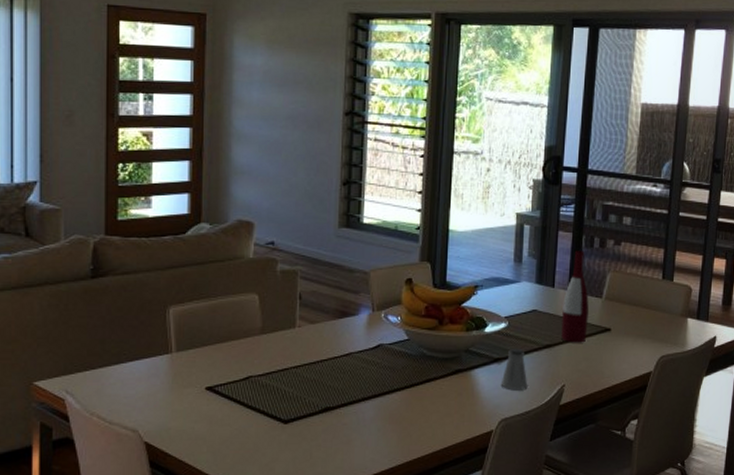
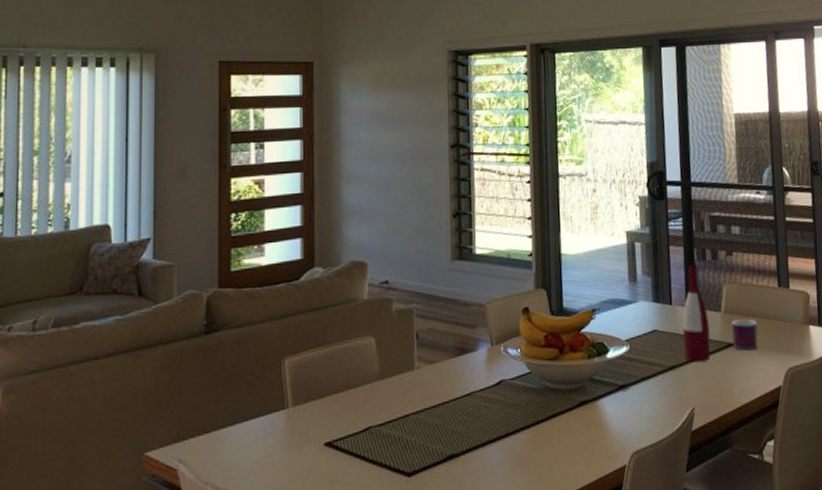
saltshaker: present [500,348,528,389] -> none [628,372,657,418]
mug: none [609,305,638,336] -> present [731,318,759,350]

